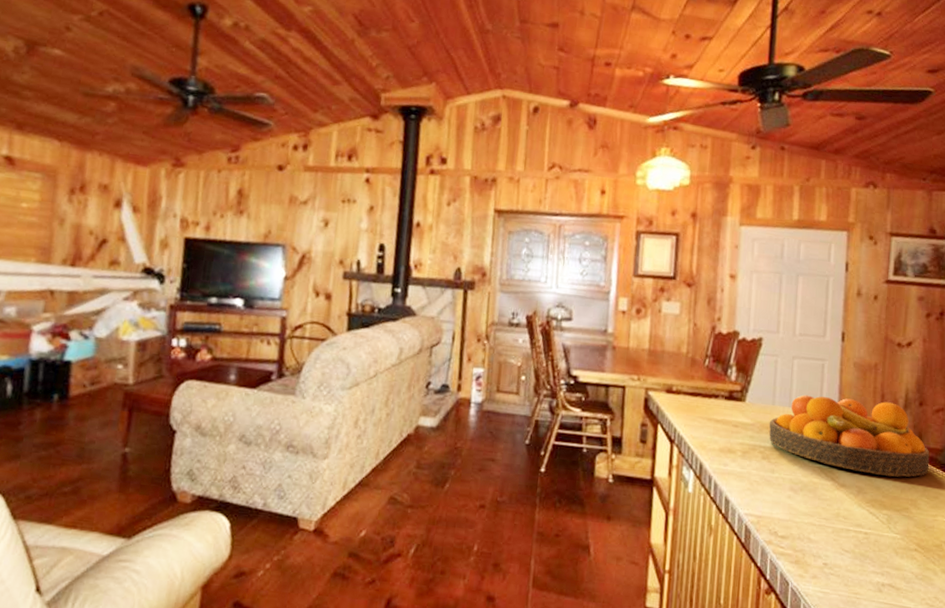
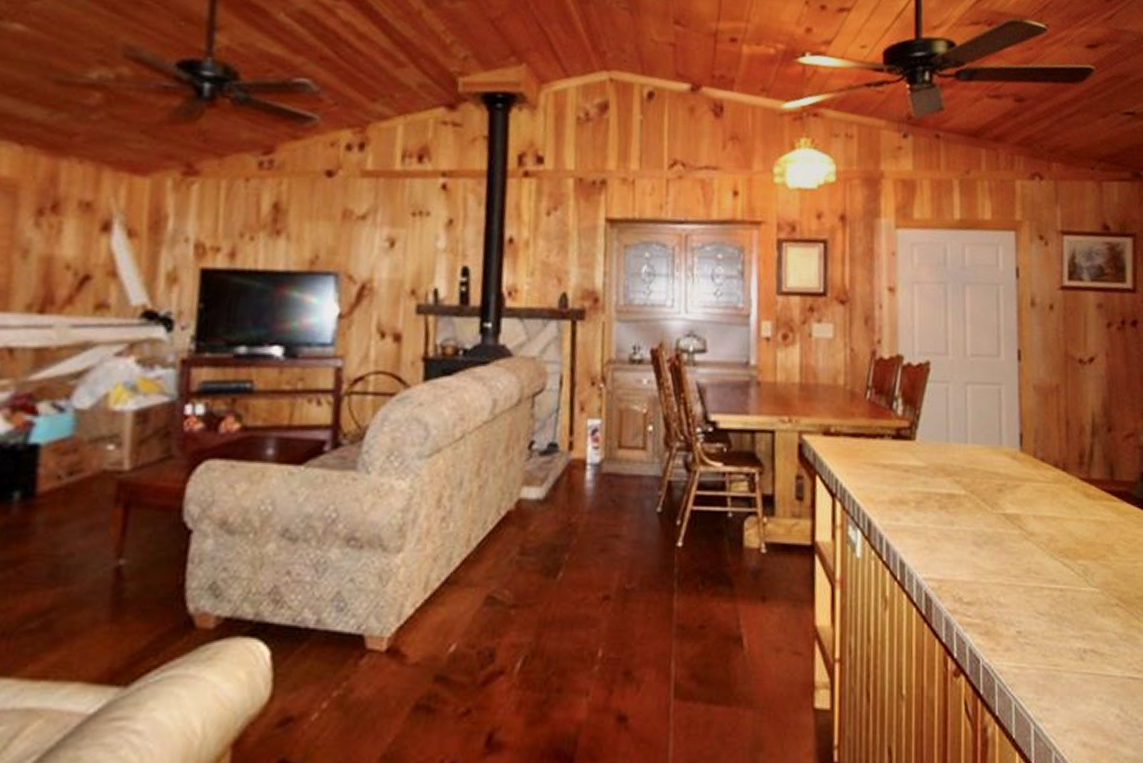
fruit bowl: present [769,395,930,477] -> none [944,427,1124,519]

